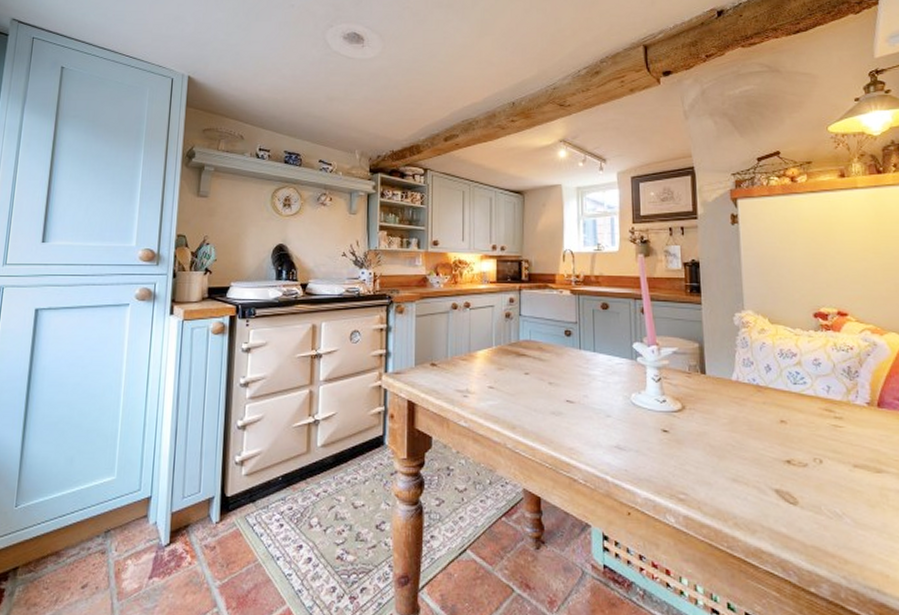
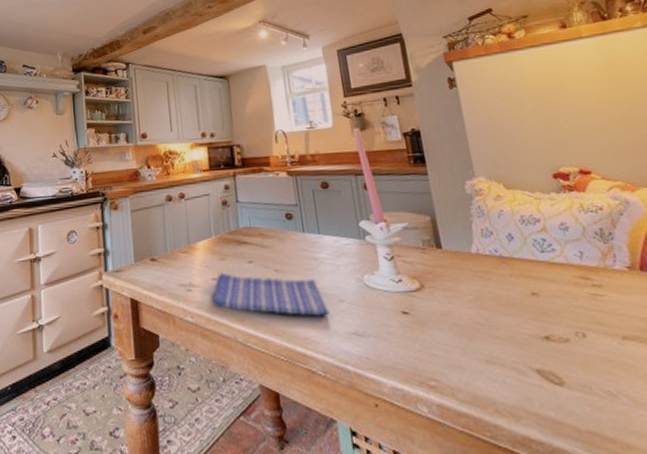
dish towel: none [486,381,596,429] -> present [212,272,330,316]

